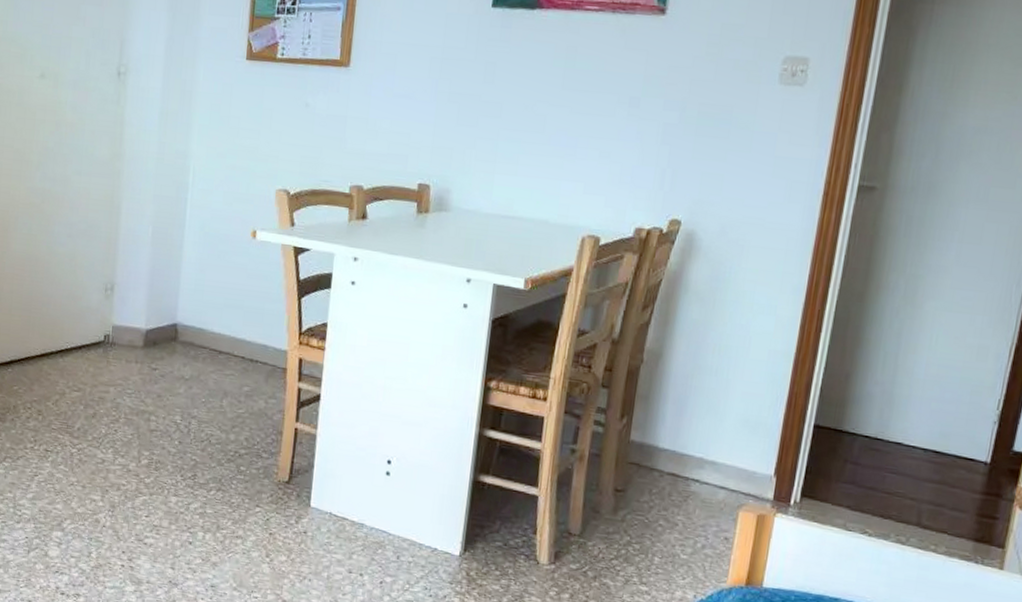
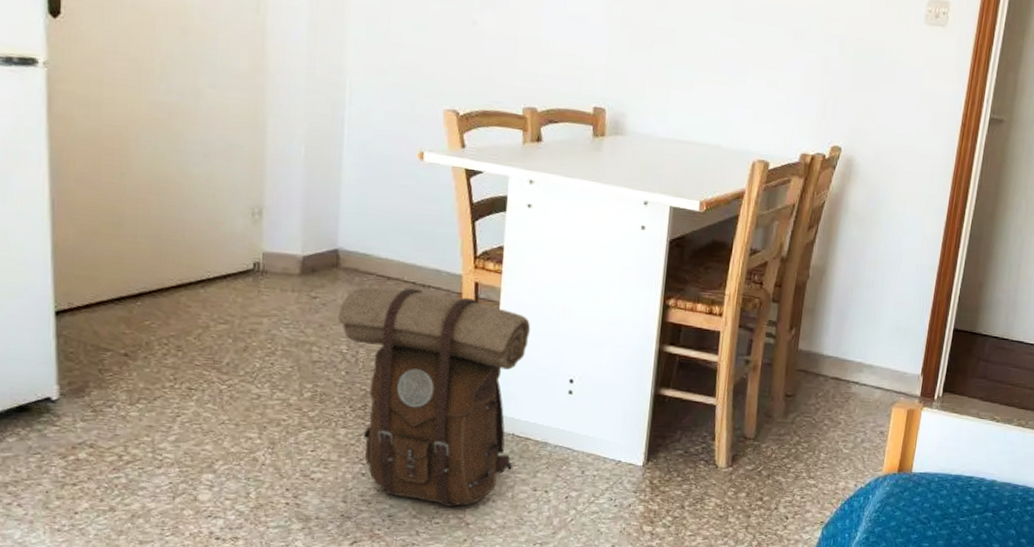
backpack: none [173,360,351,583] -> present [337,287,531,508]

